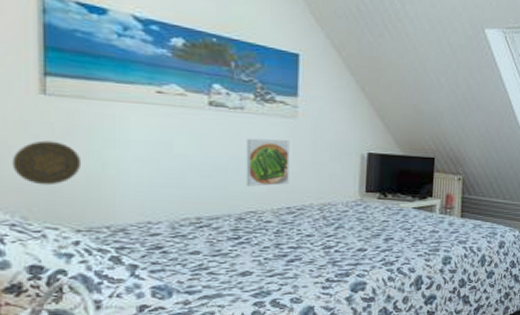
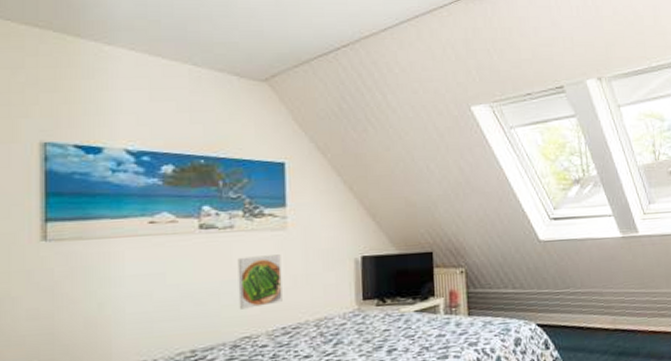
decorative plate: present [12,140,82,186] -> none [15,287,80,335]

